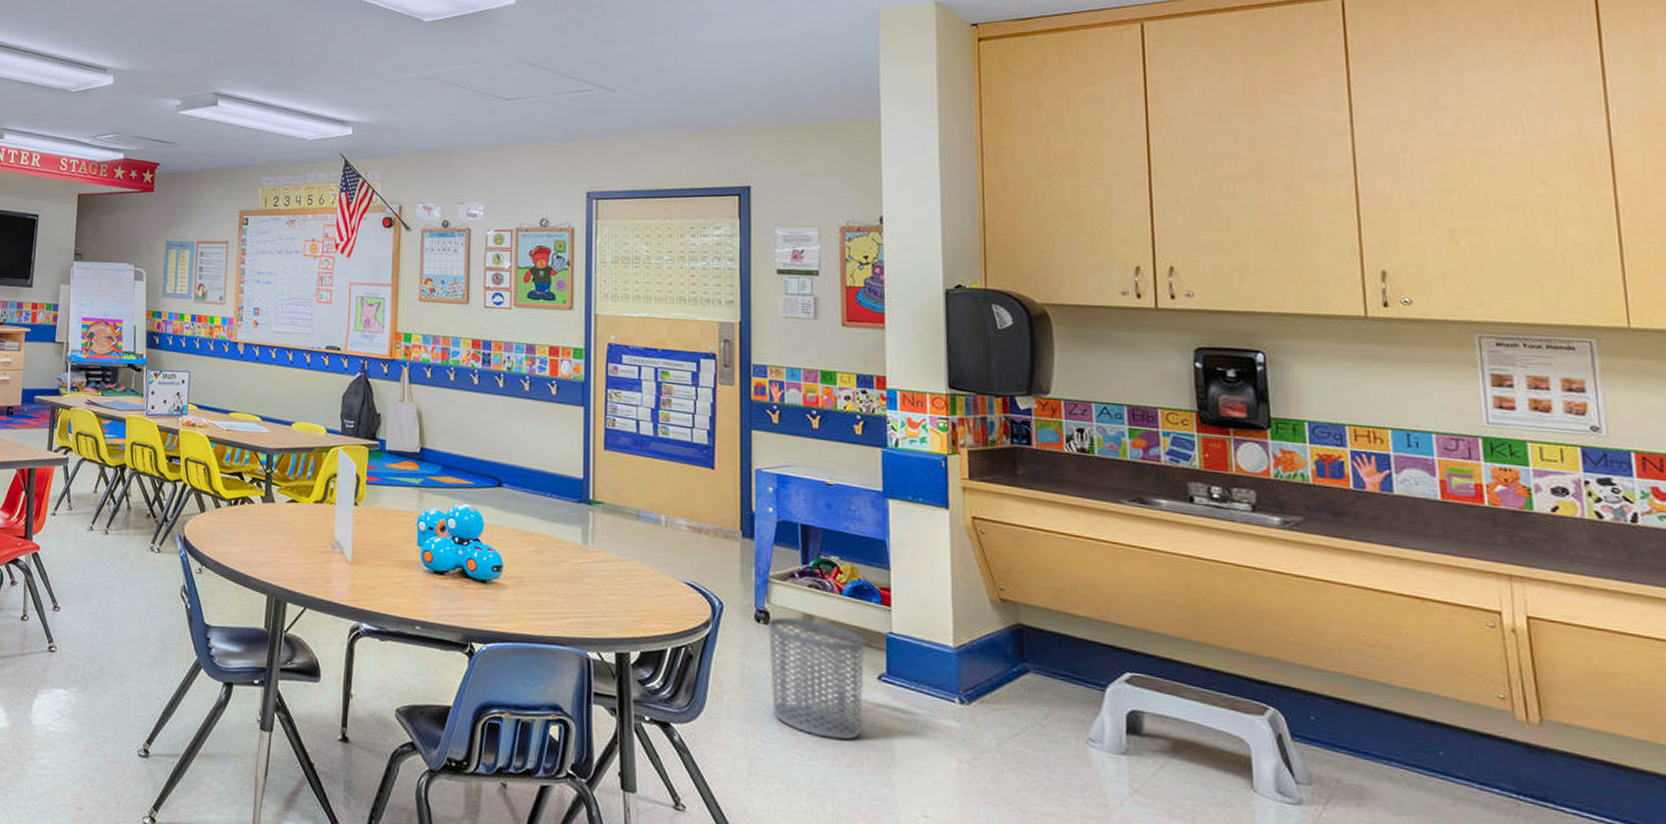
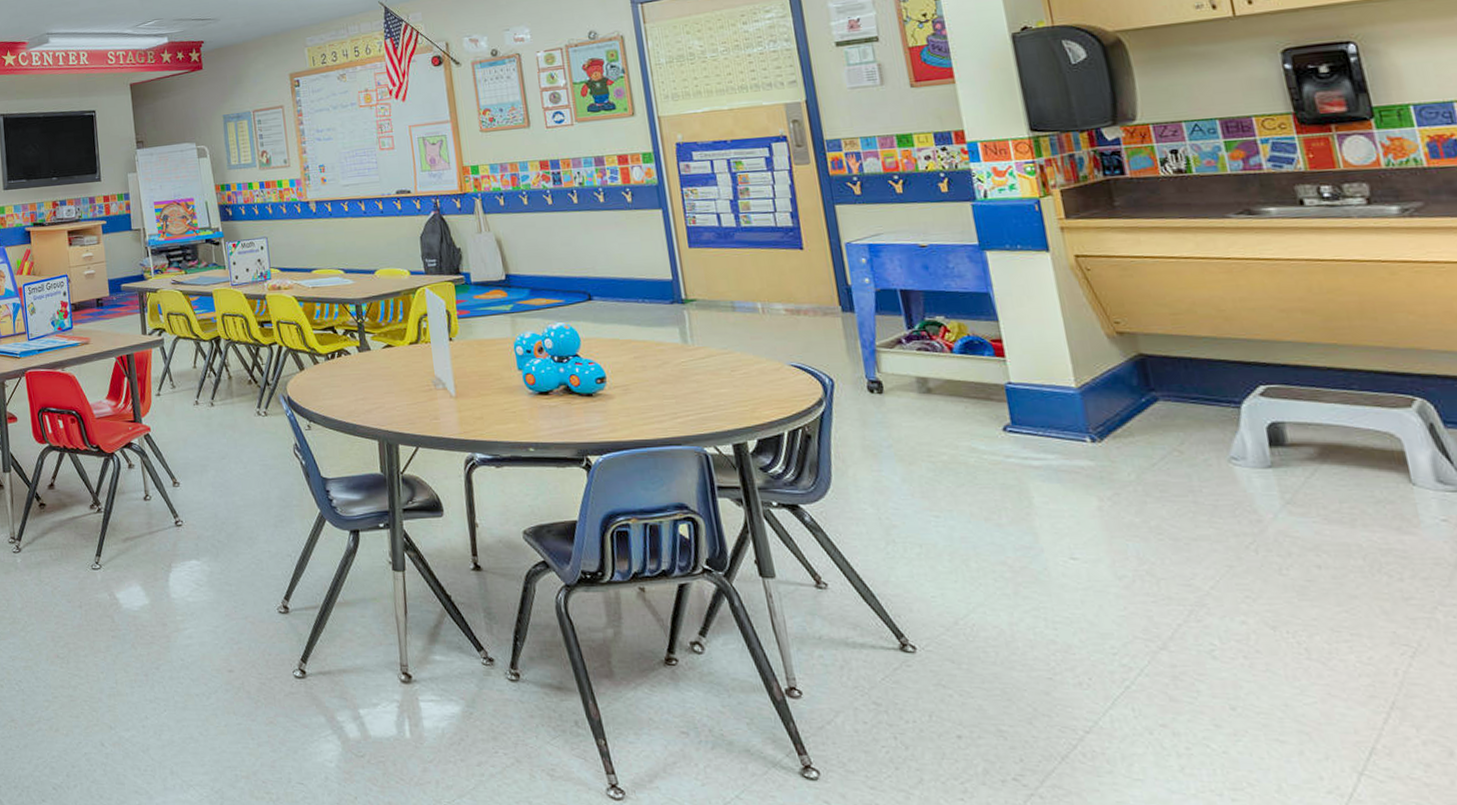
waste bin: present [767,616,864,740] -> none [881,382,995,496]

